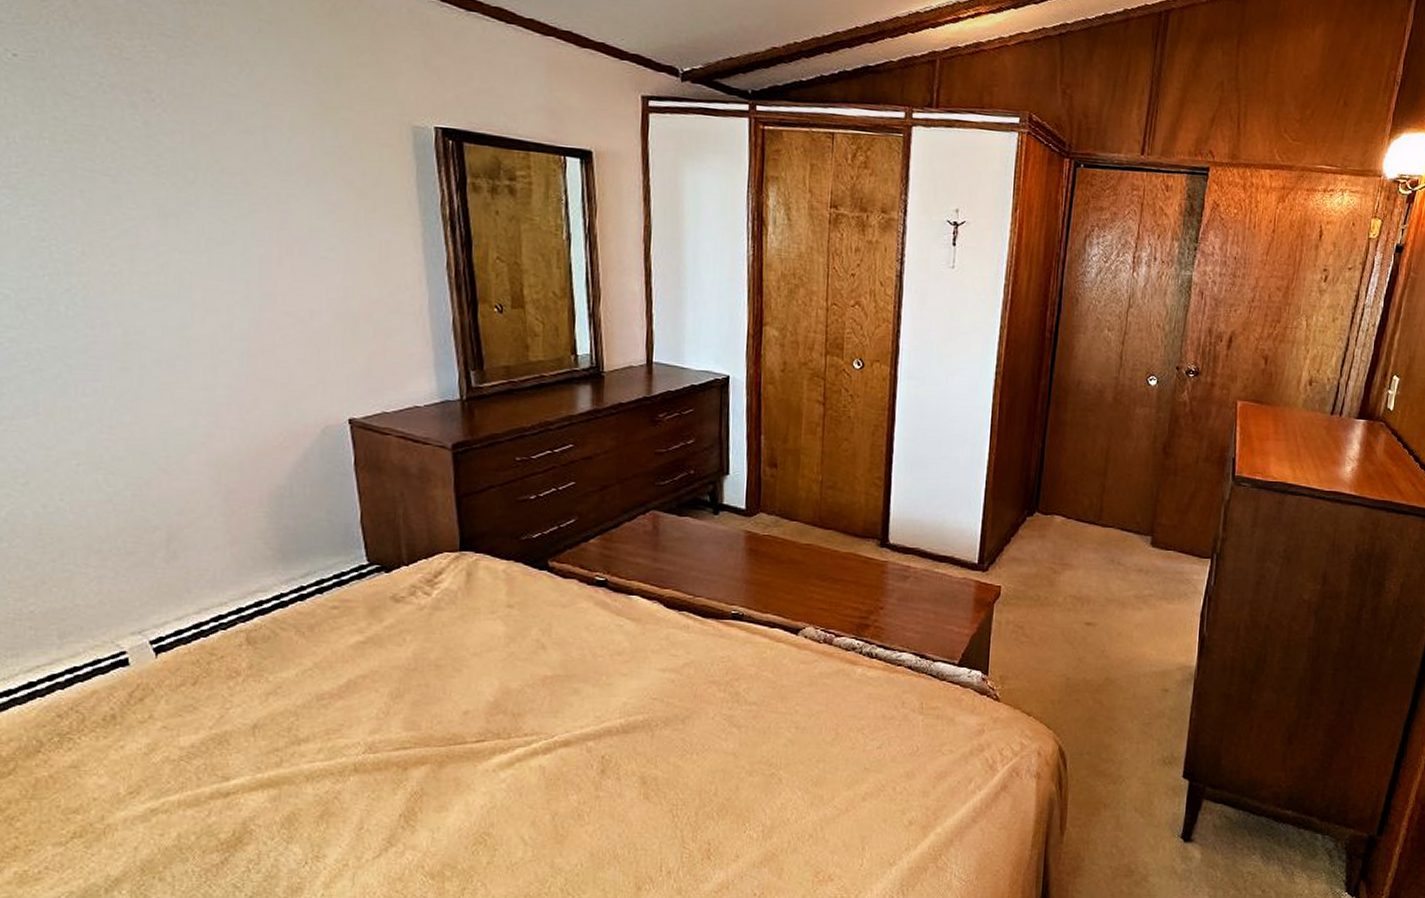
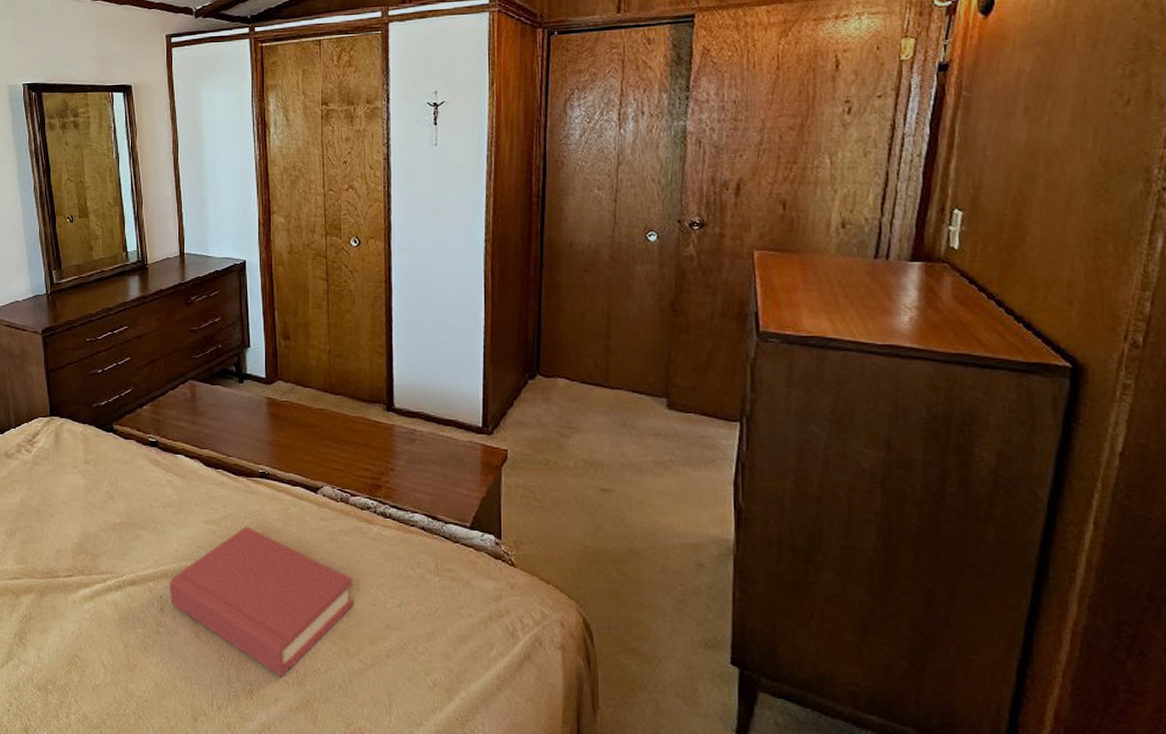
hardback book: none [613,673,832,832] -> present [169,526,353,677]

